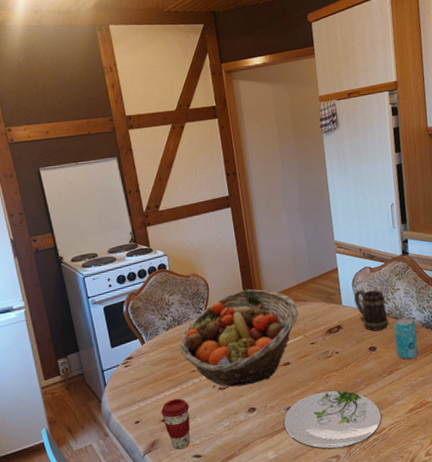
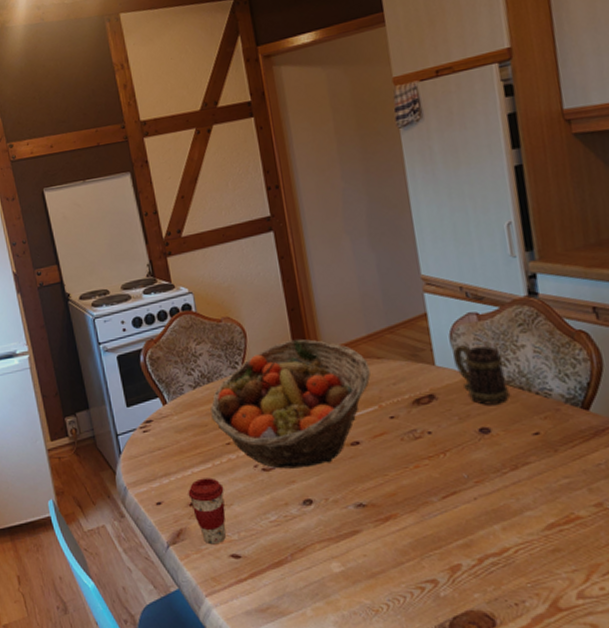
plate: present [283,390,382,450] -> none [352,486,503,571]
beverage can: present [393,317,419,359] -> none [517,388,561,450]

